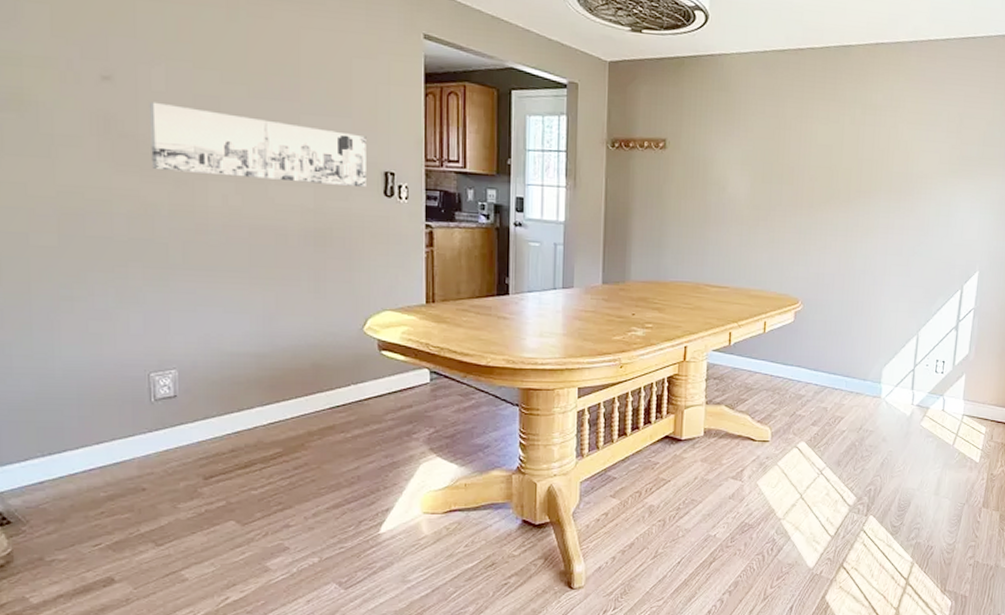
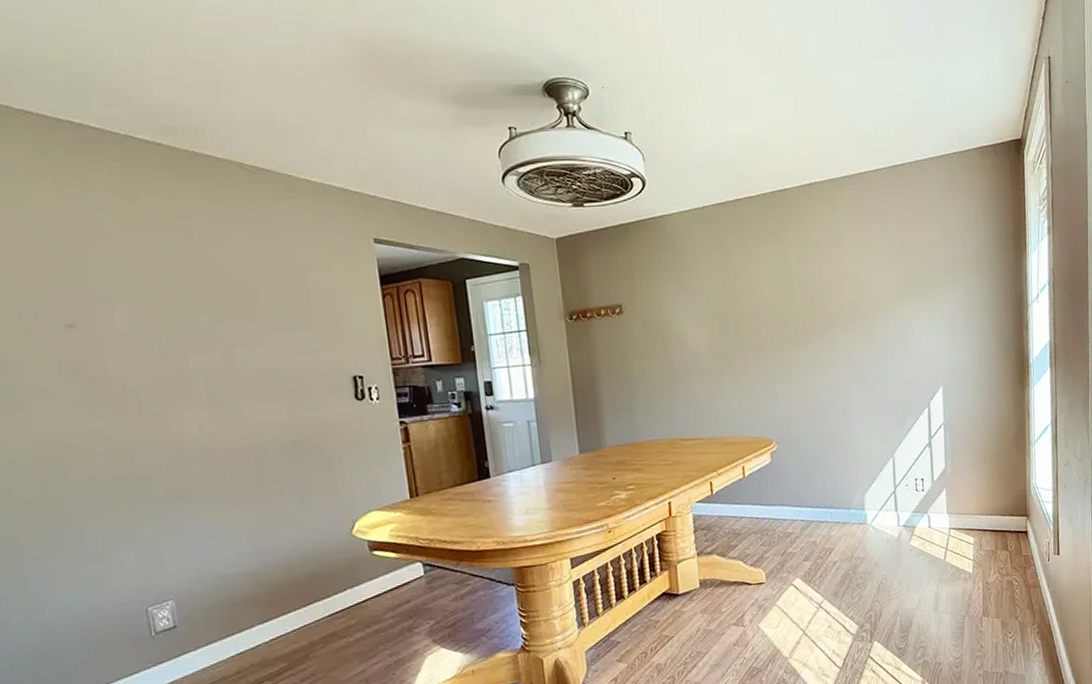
wall art: present [148,101,366,188] -> none [115,342,337,408]

